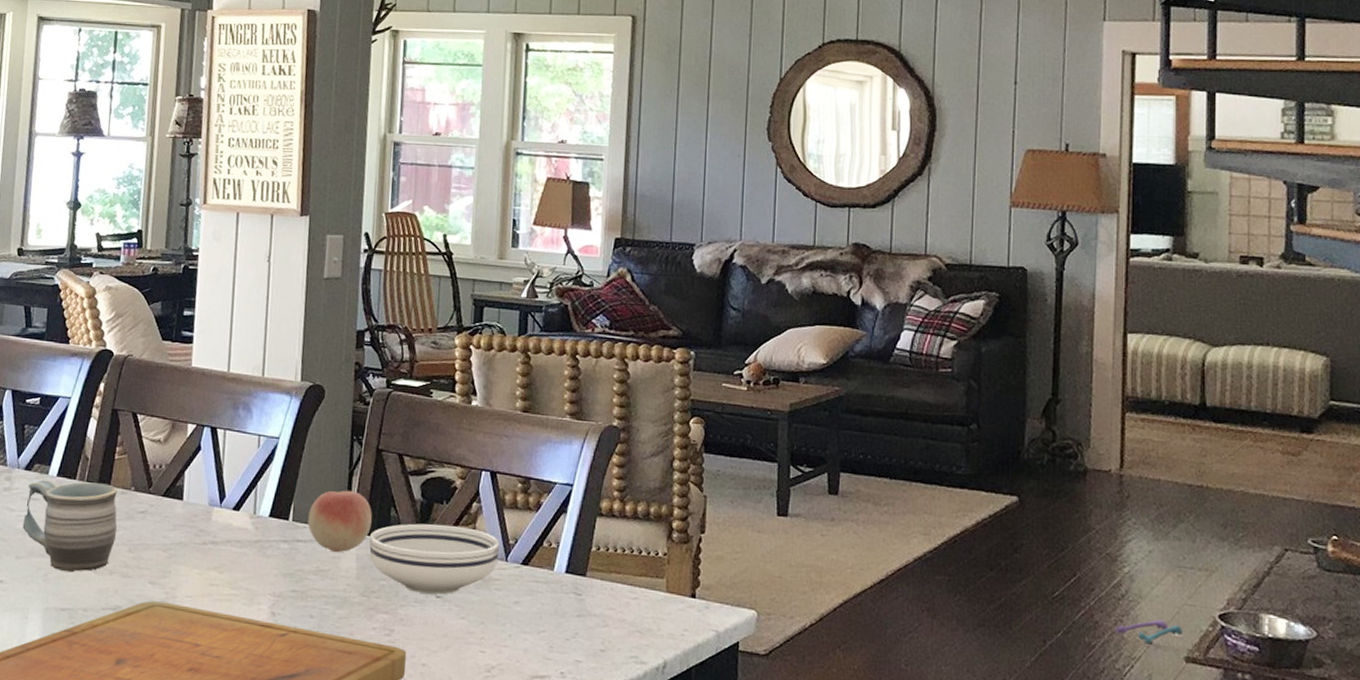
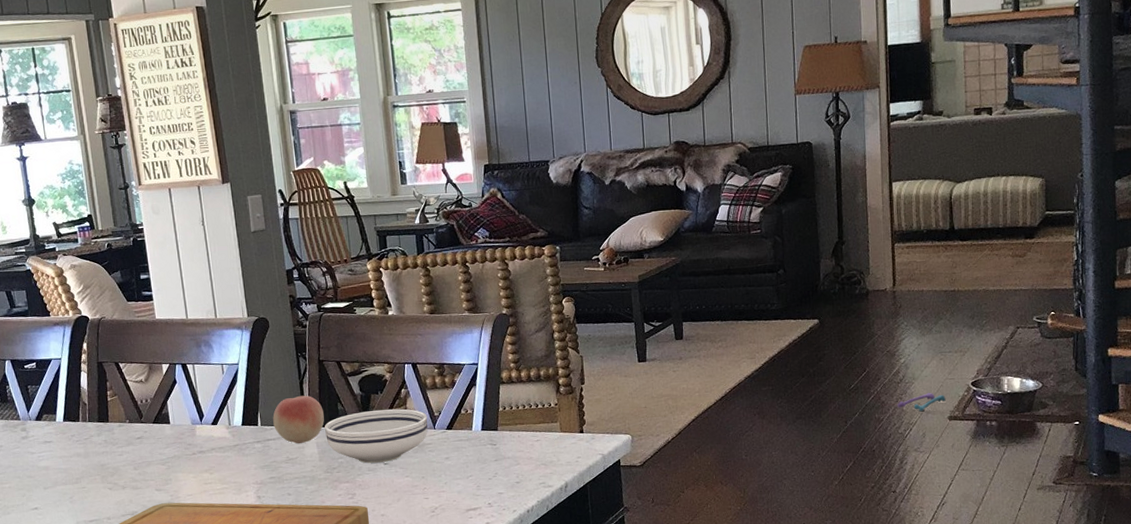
mug: present [22,480,118,573] -> none [41,421,122,493]

